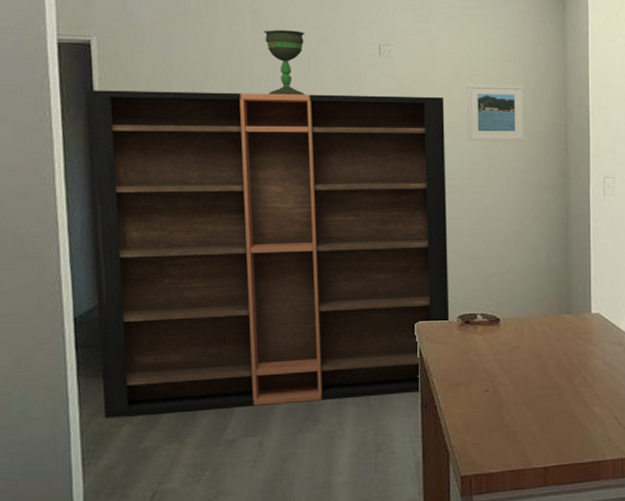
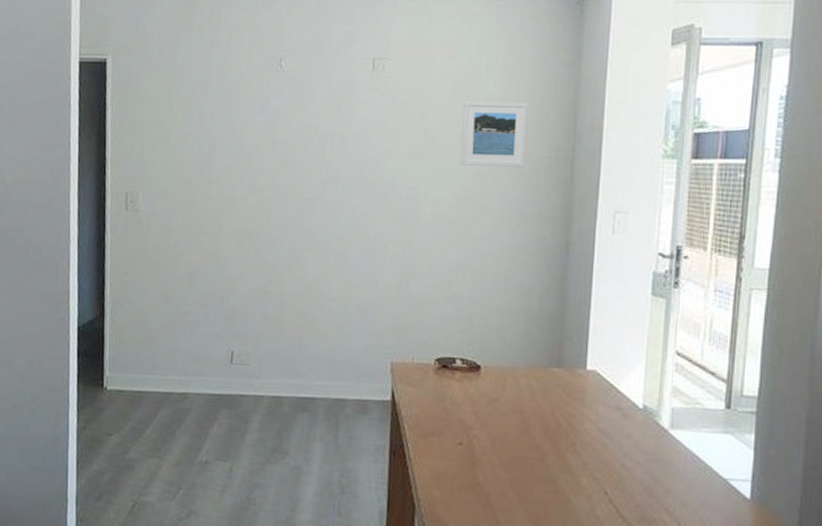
bookshelf: present [85,90,450,418] -> none [97,107,438,437]
chalice: present [264,30,306,95] -> none [261,45,300,113]

